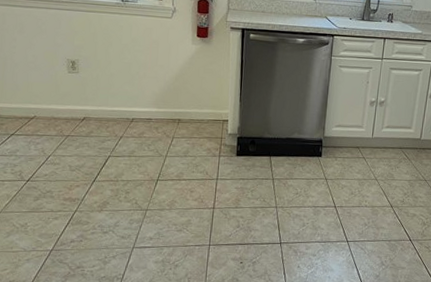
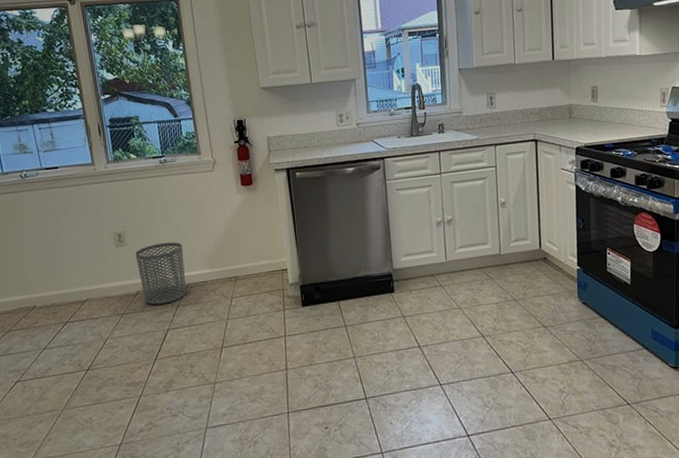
waste bin: none [86,76,133,133] -> present [135,242,187,305]

